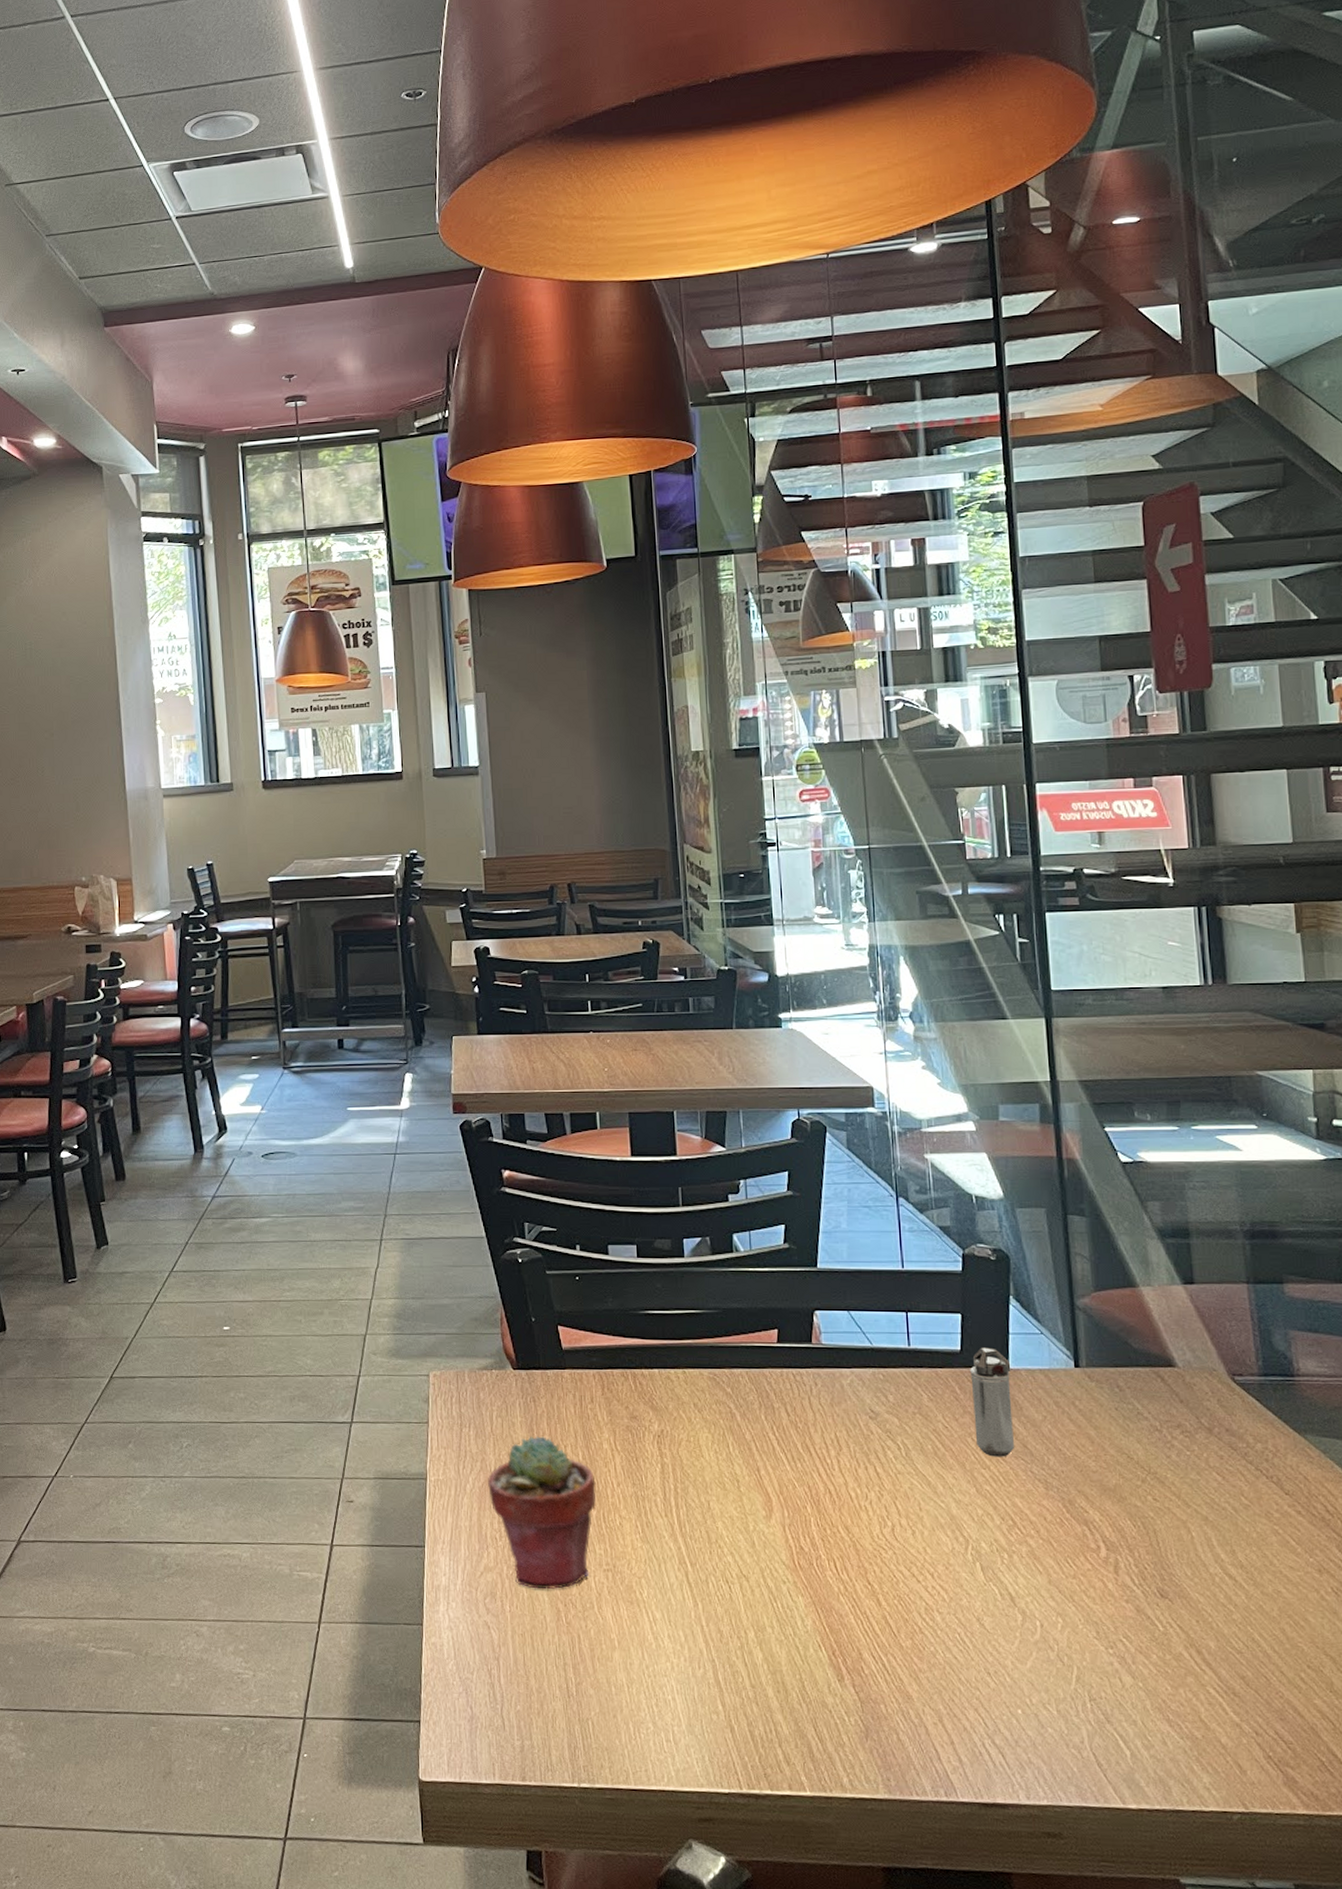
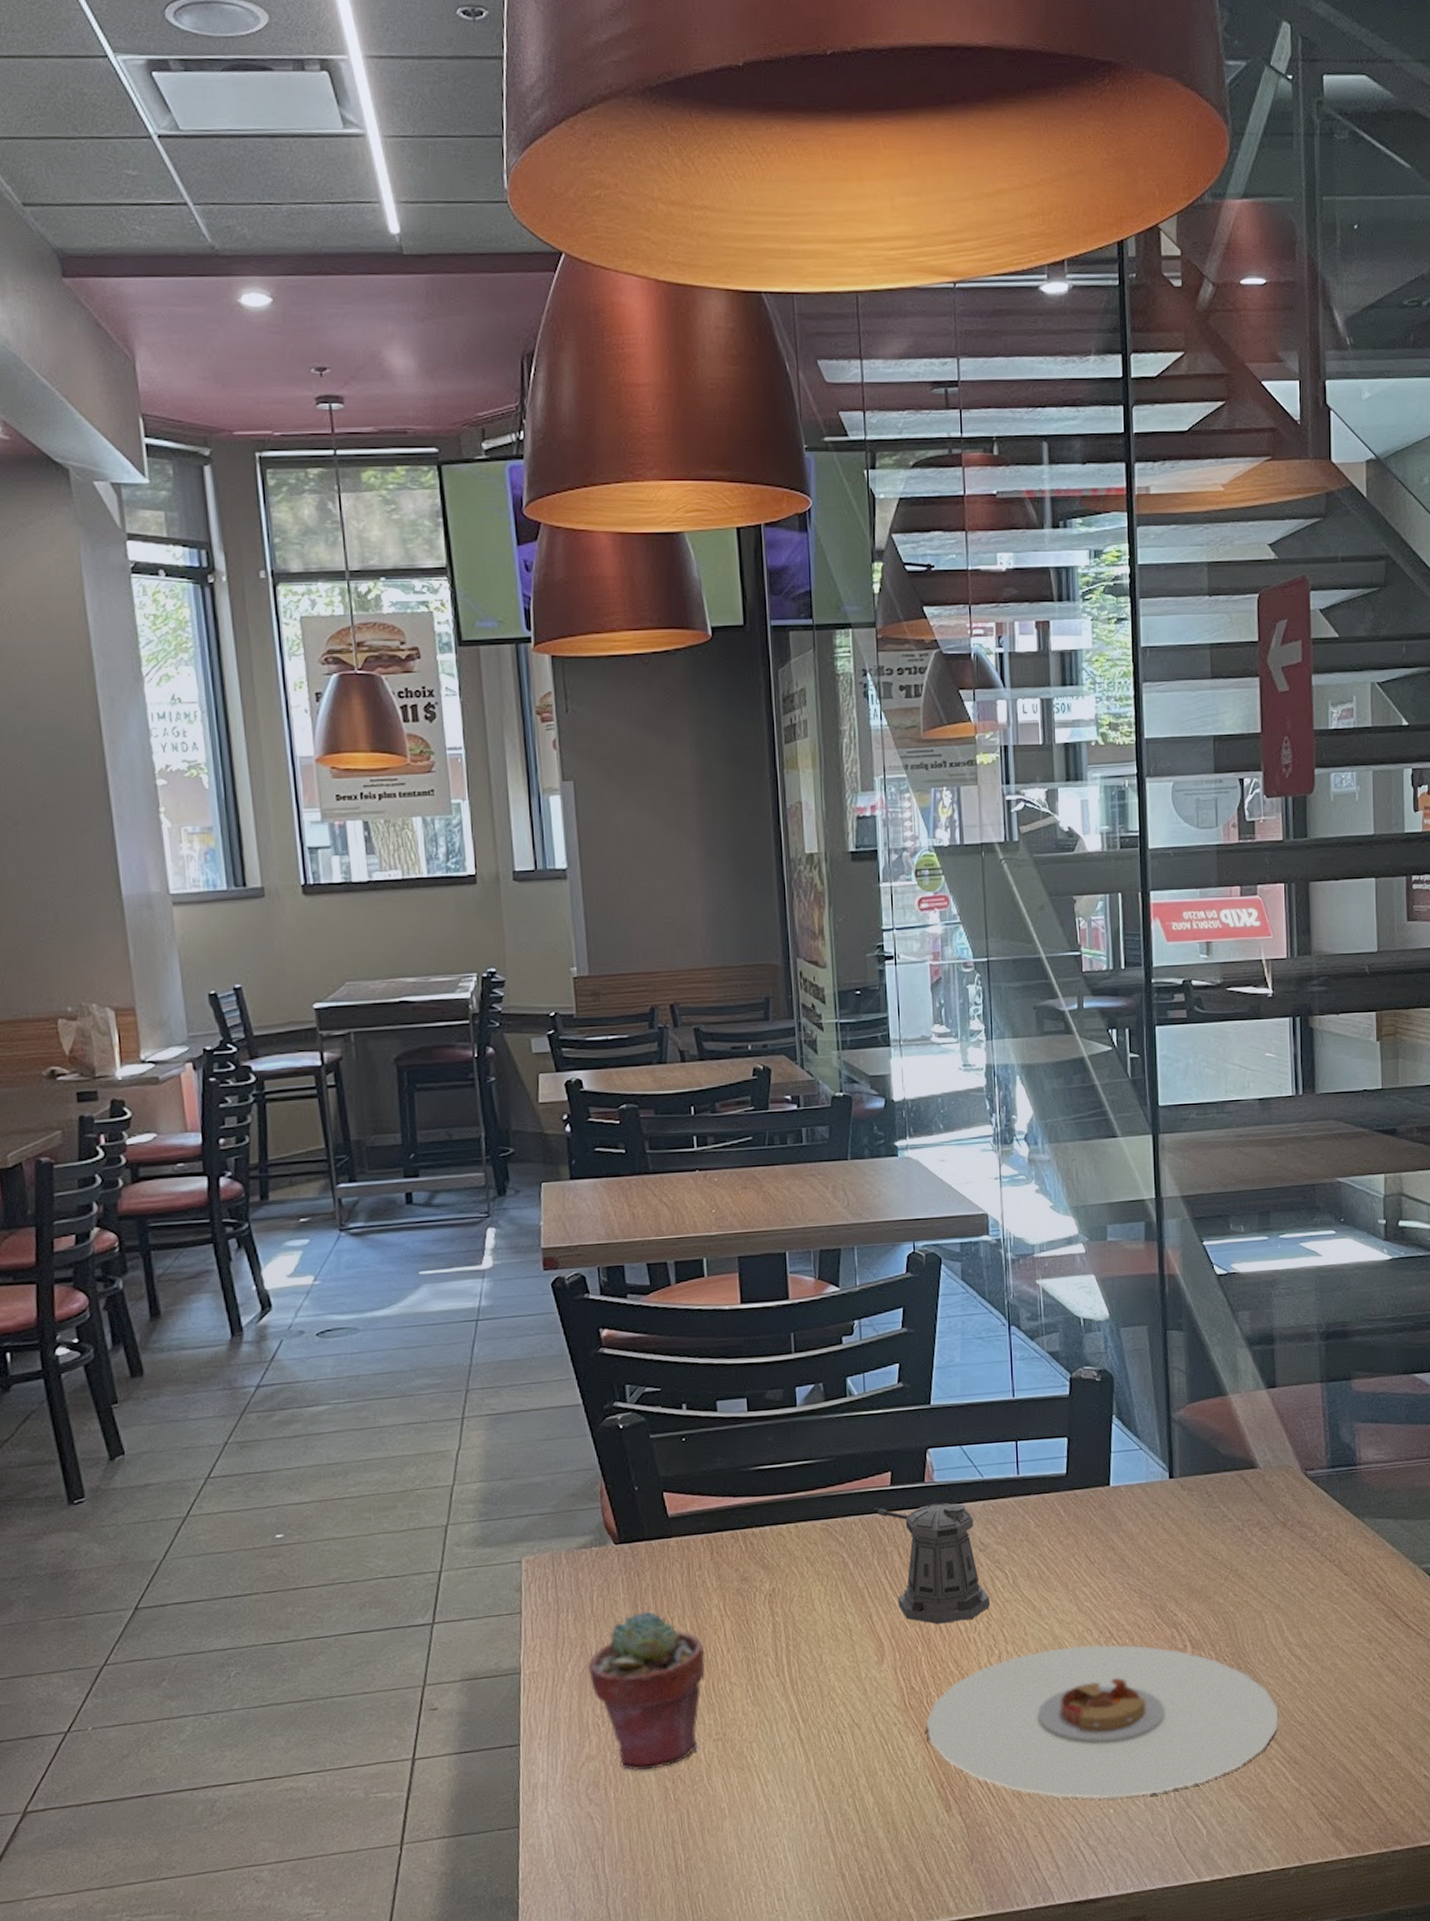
pepper shaker: none [759,1362,882,1487] -> present [872,1503,991,1625]
plate: none [816,1529,1212,1702] -> present [926,1644,1279,1798]
shaker: present [970,1347,1014,1457] -> none [1074,1468,1113,1574]

